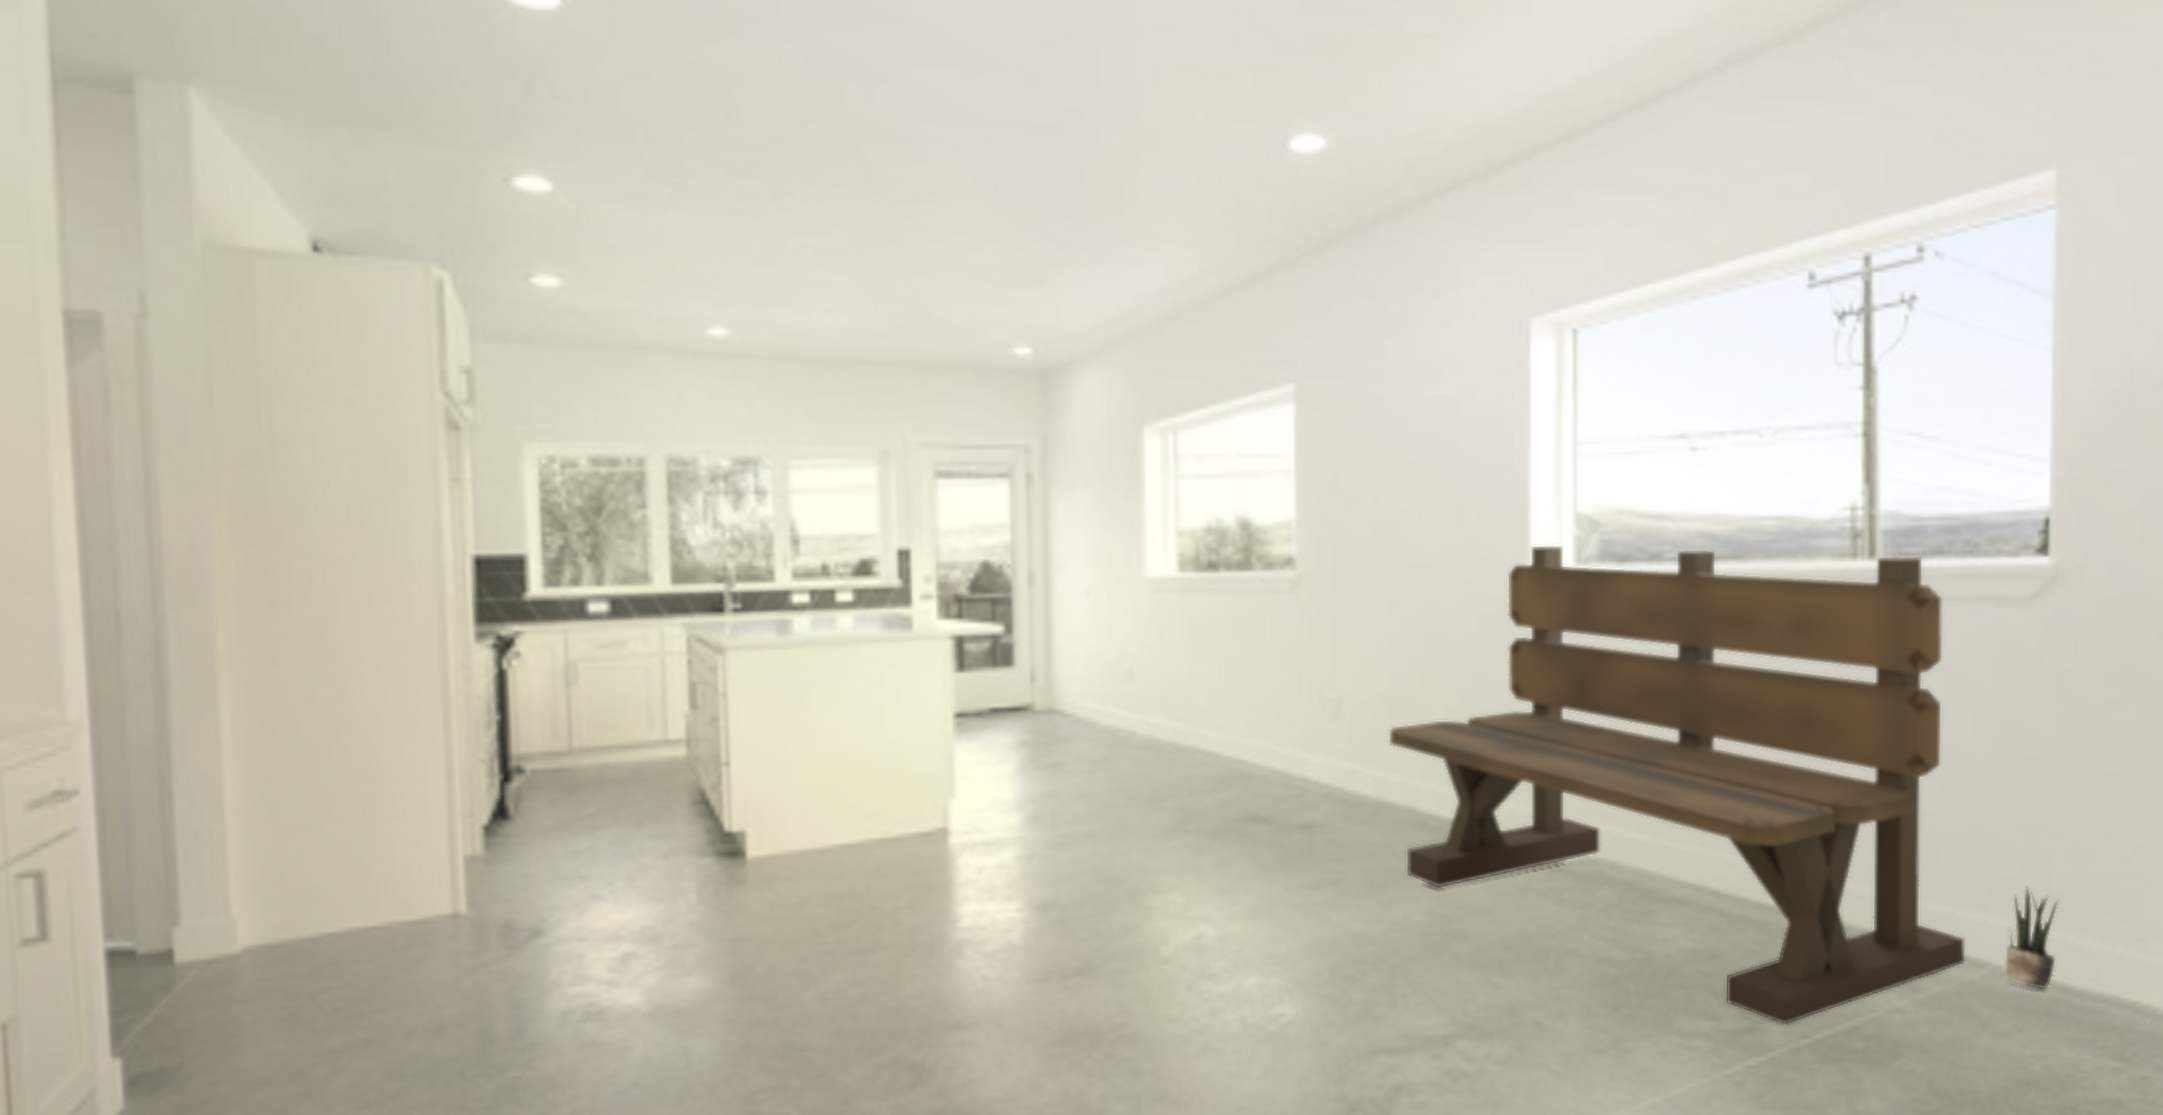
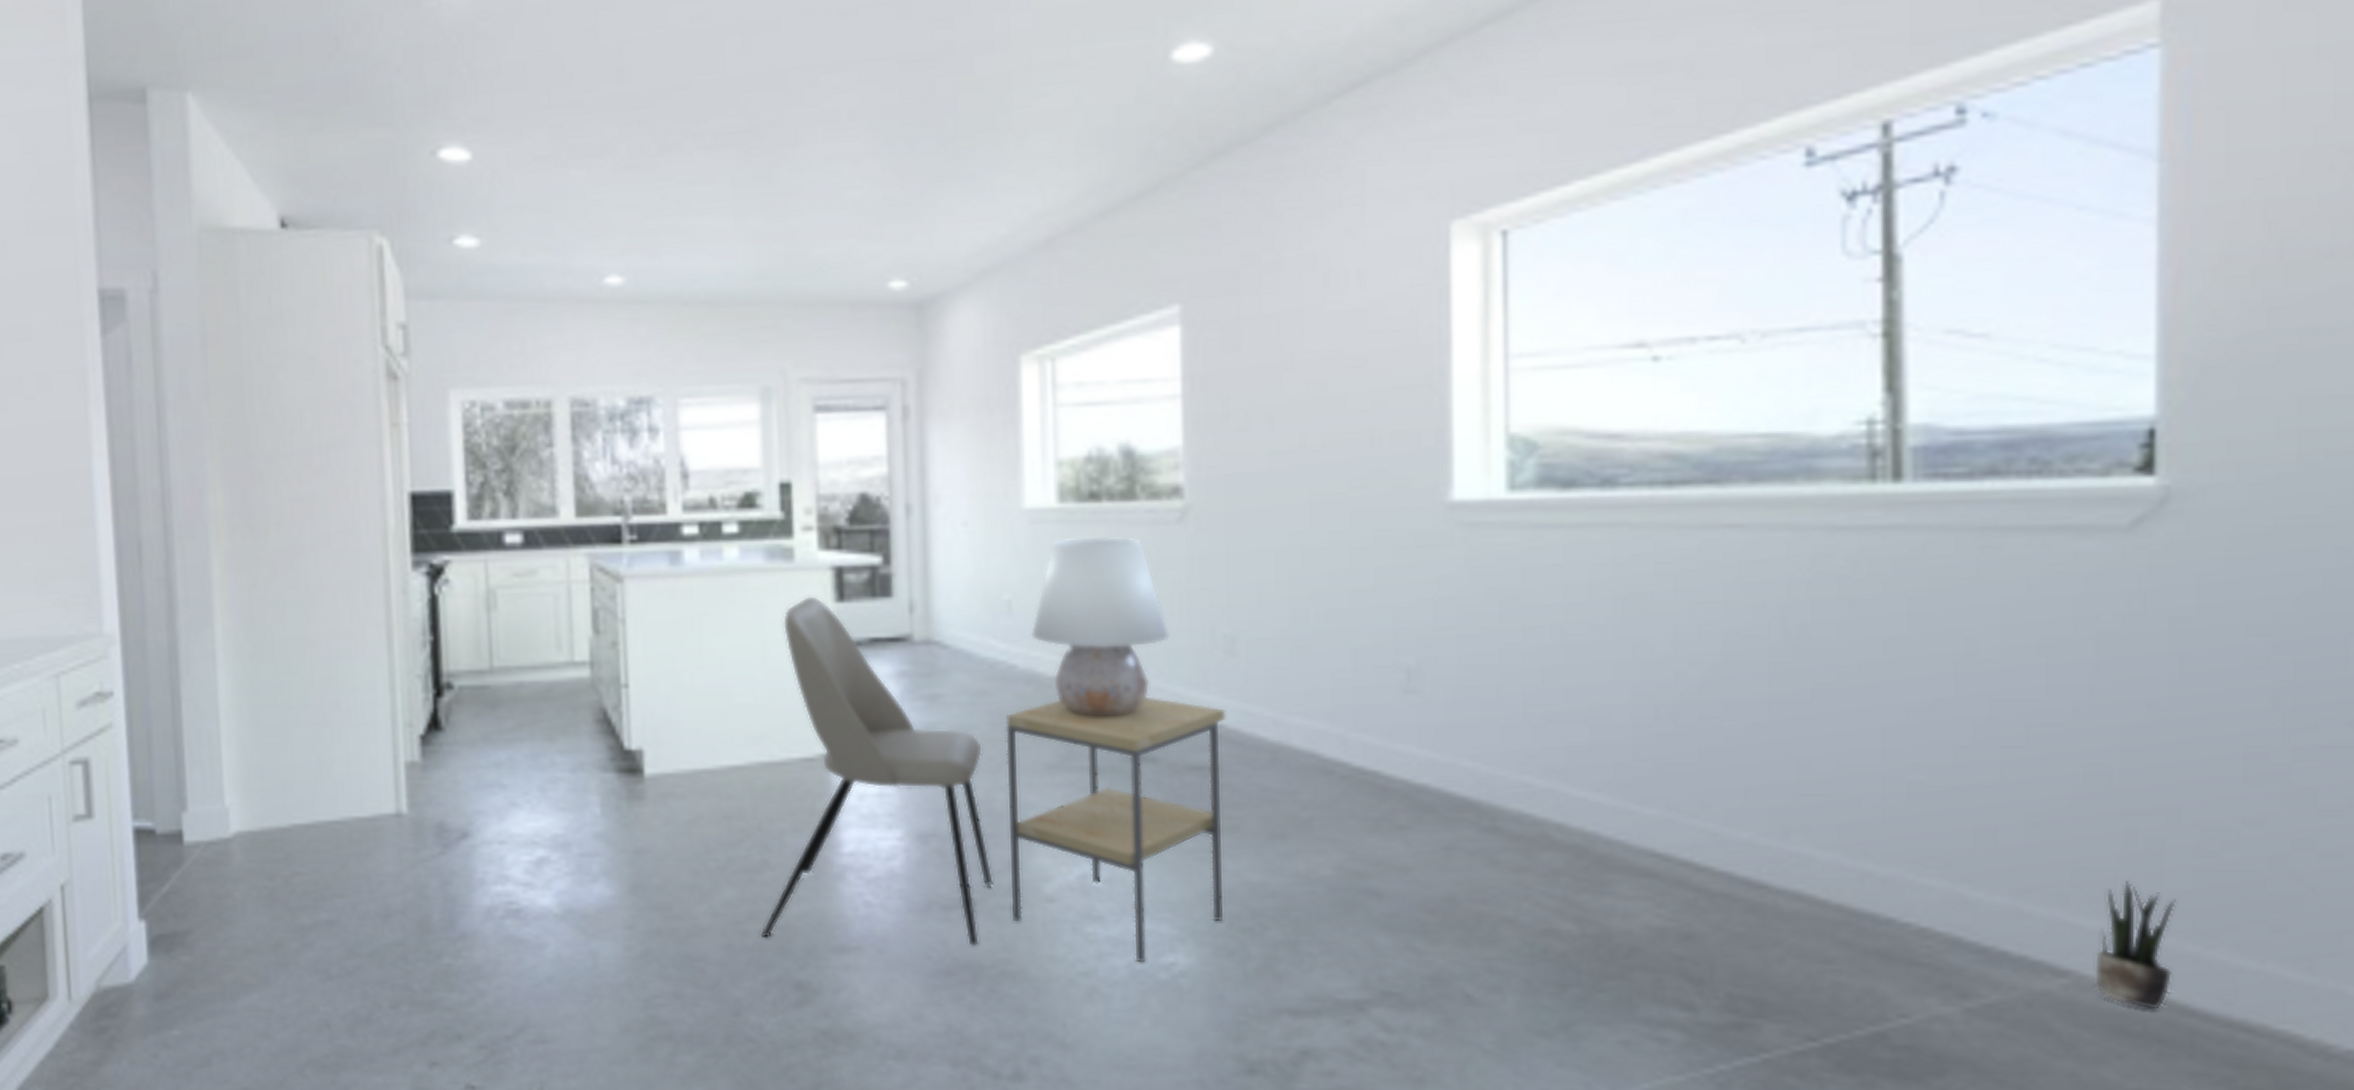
dining chair: none [872,665,1113,1022] -> present [760,595,994,947]
side table: none [1125,759,1332,1016] -> present [1005,696,1226,963]
table lamp: none [1150,605,1282,781] -> present [1030,536,1170,717]
bench: present [1387,543,1966,1026] -> none [1288,468,2037,1024]

